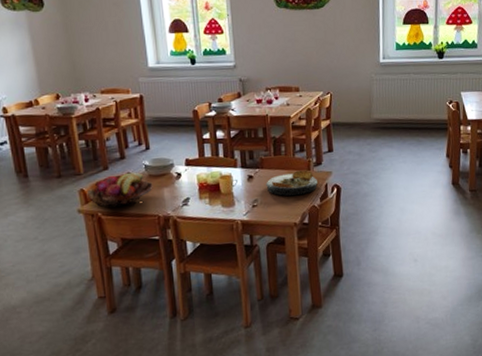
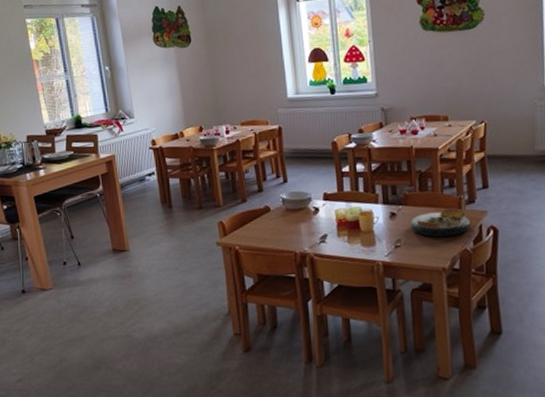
fruit basket: present [86,172,153,208] -> none [225,205,290,241]

